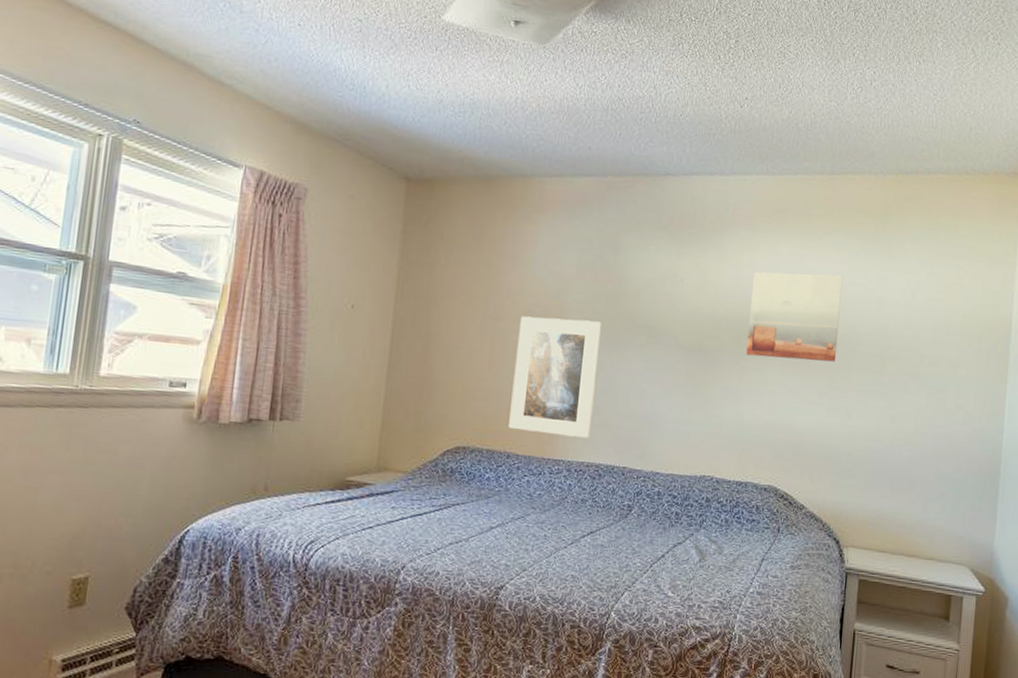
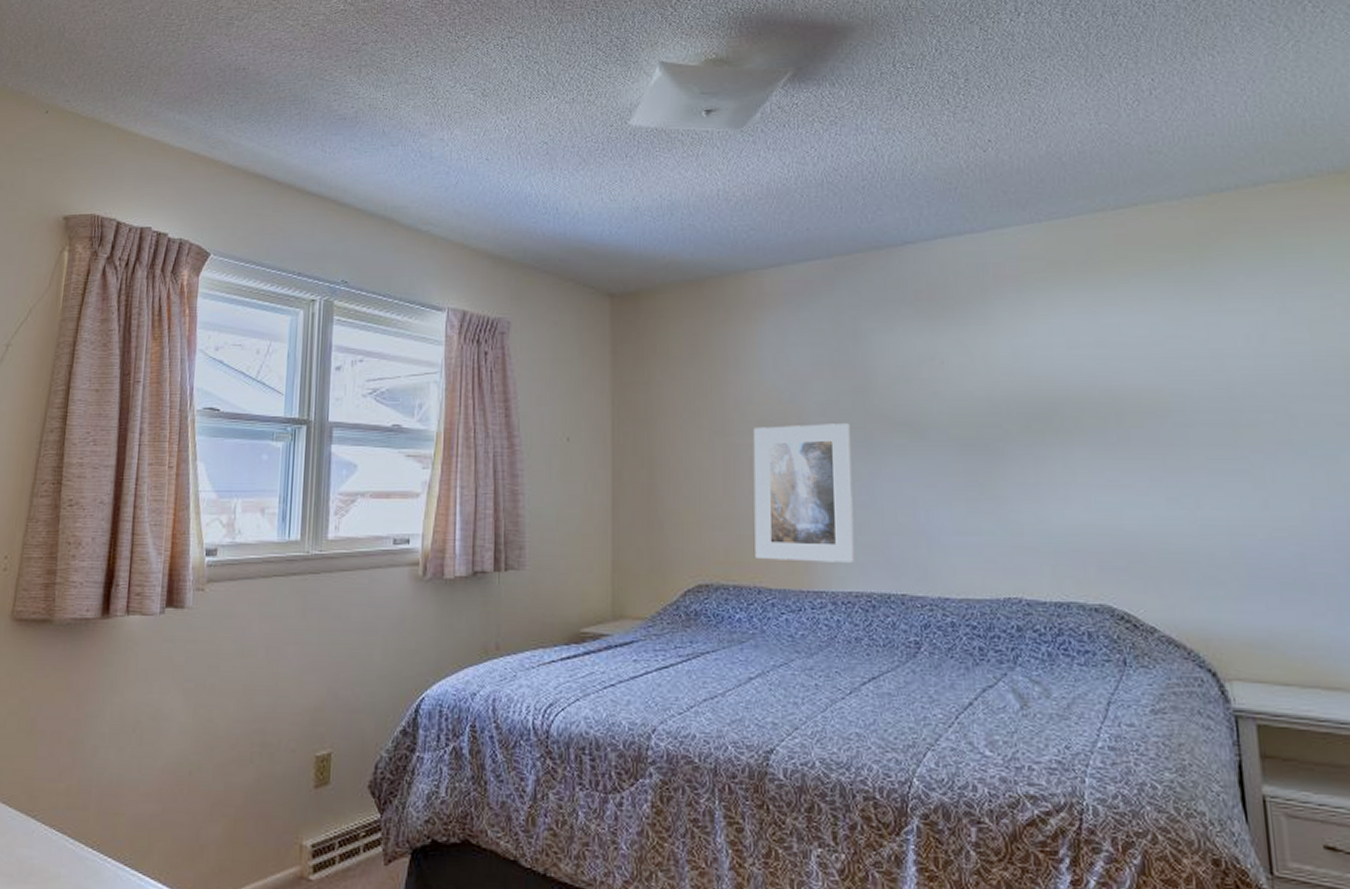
wall art: present [746,271,843,362] -> none [1033,329,1167,442]

